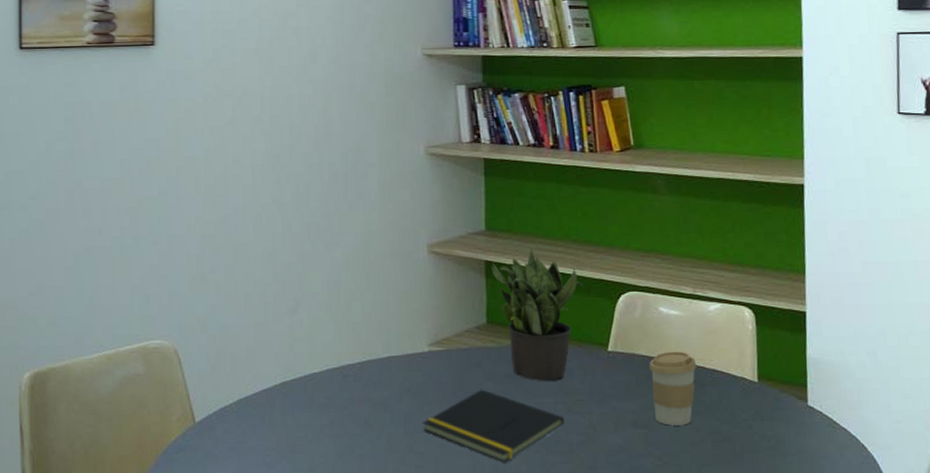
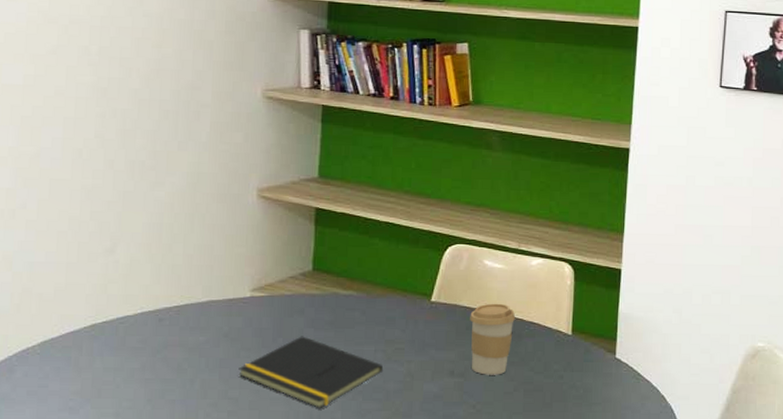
potted plant: present [491,248,583,381] -> none [321,197,412,329]

